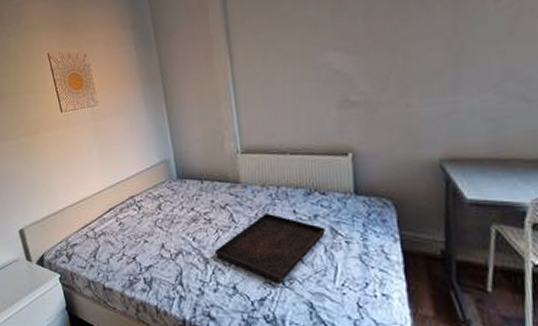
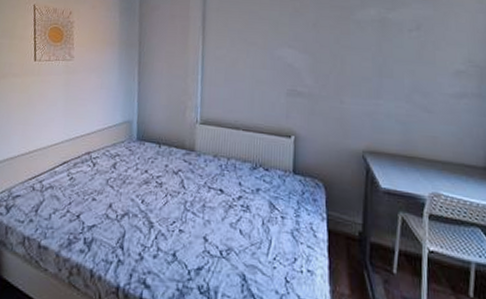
serving tray: present [214,212,325,283] -> none [160,182,265,253]

